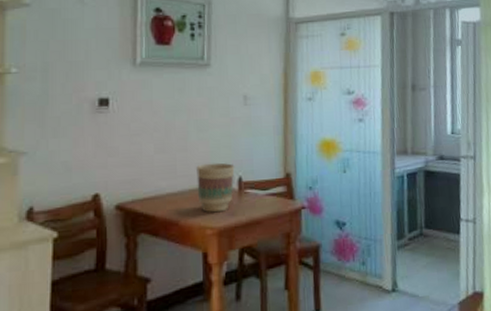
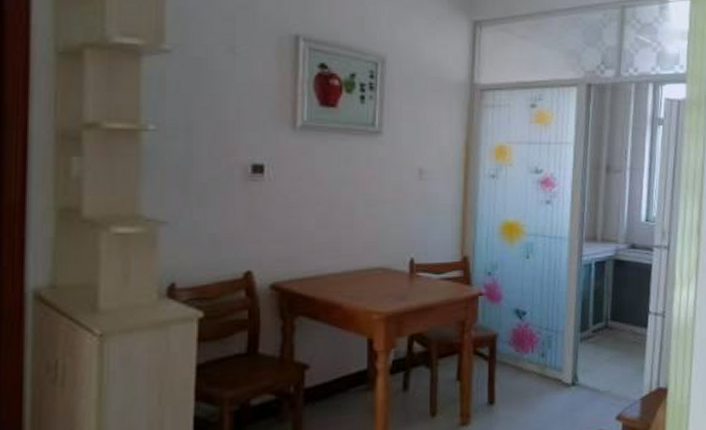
flower pot: present [196,162,235,213] -> none [363,242,406,297]

